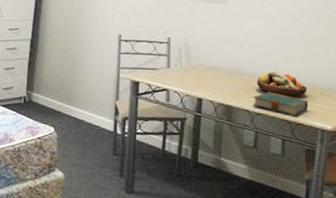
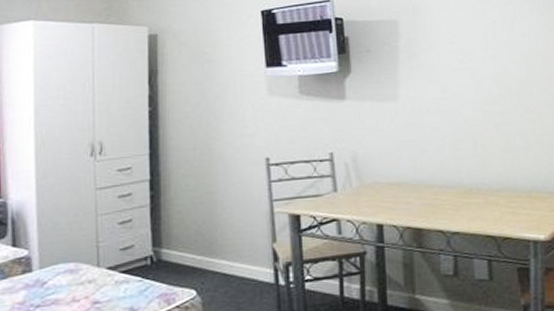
book: present [252,92,309,116] -> none [446,204,515,230]
fruit bowl: present [257,70,307,98] -> none [448,176,511,207]

